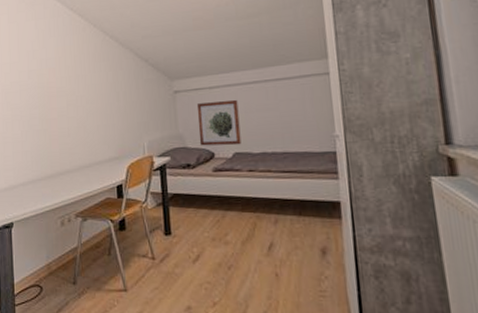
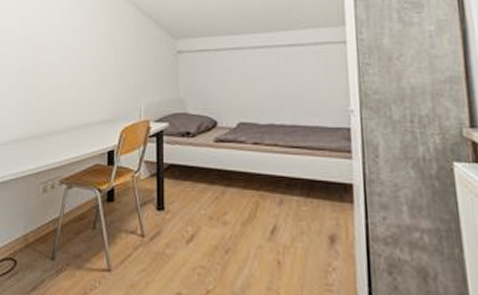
wall art: present [196,100,241,146] -> none [201,65,247,114]

